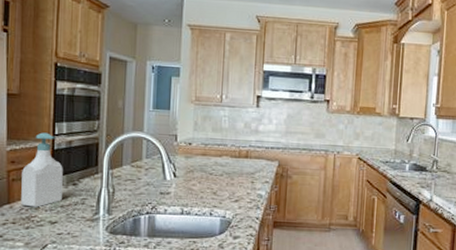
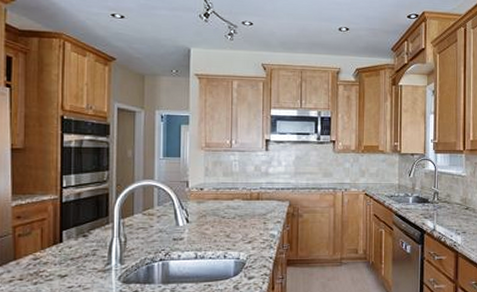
soap bottle: present [21,132,63,207] -> none [28,186,72,262]

